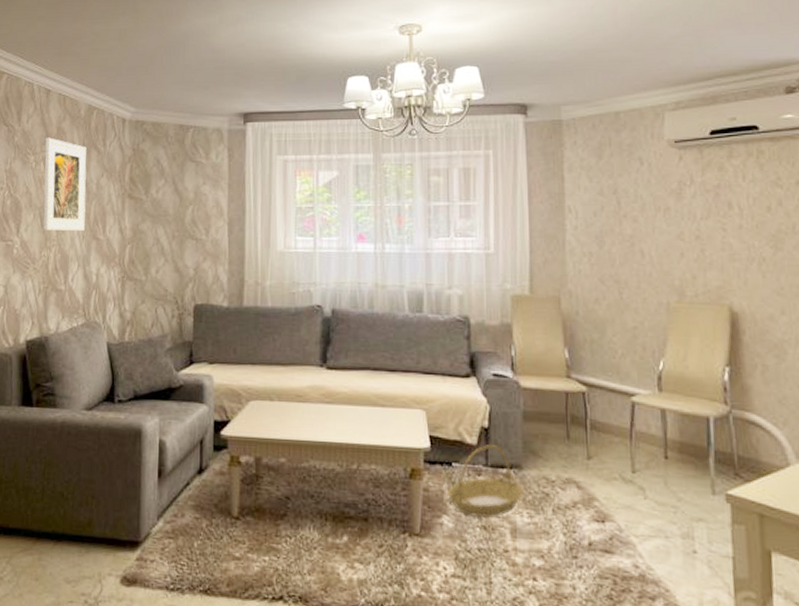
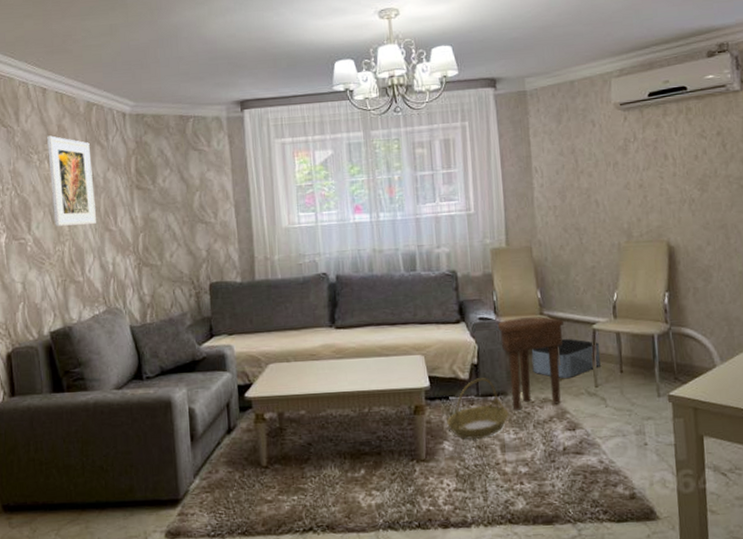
side table: none [515,379,595,489] -> present [498,316,563,411]
storage bin: none [554,410,640,457] -> present [531,339,601,378]

